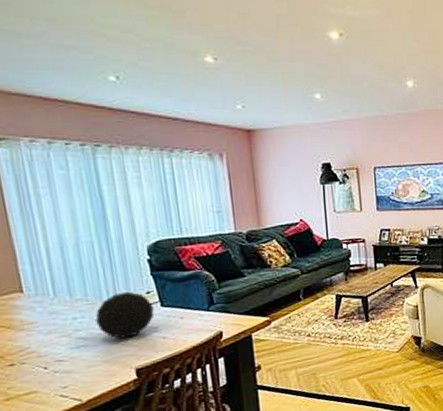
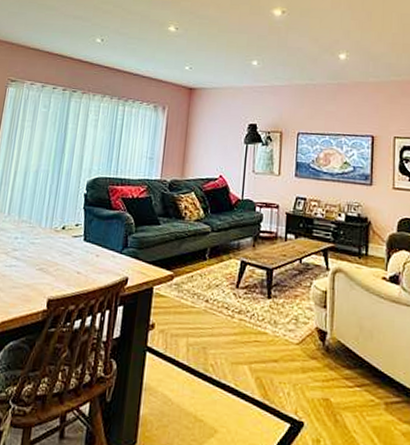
decorative orb: present [95,291,154,339] -> none [30,220,78,266]

